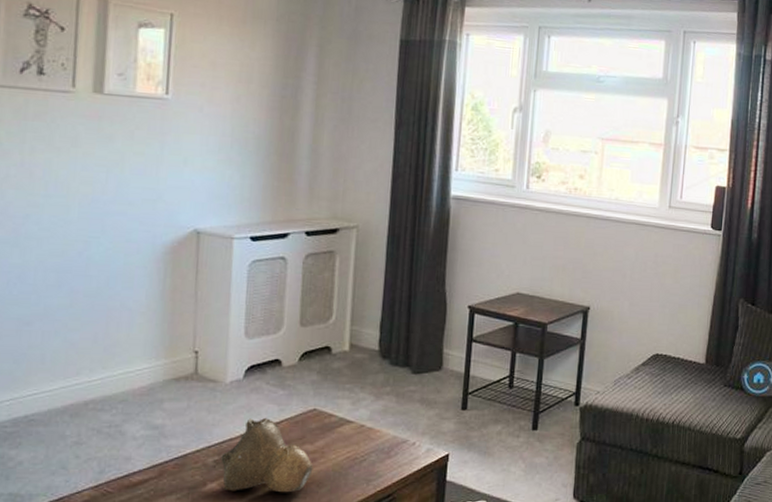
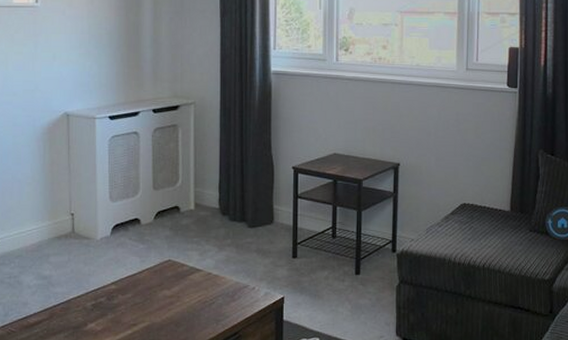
decorative bowl: present [221,418,314,493] -> none [97,269,172,332]

